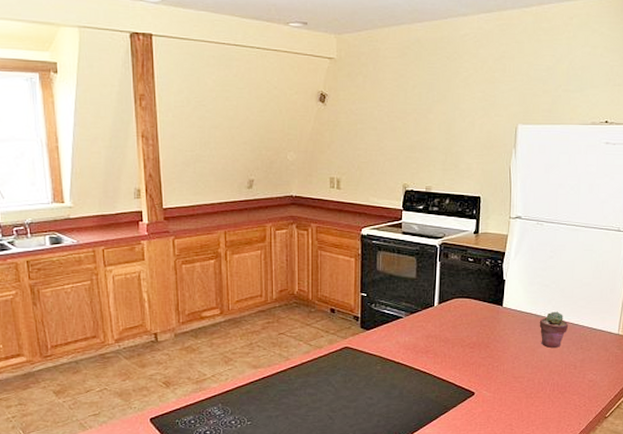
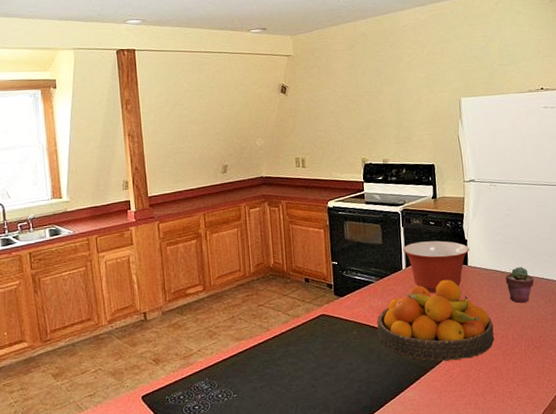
fruit bowl: none [402,319,521,401] -> present [377,279,495,361]
mixing bowl: none [437,278,507,332] -> present [403,240,470,293]

